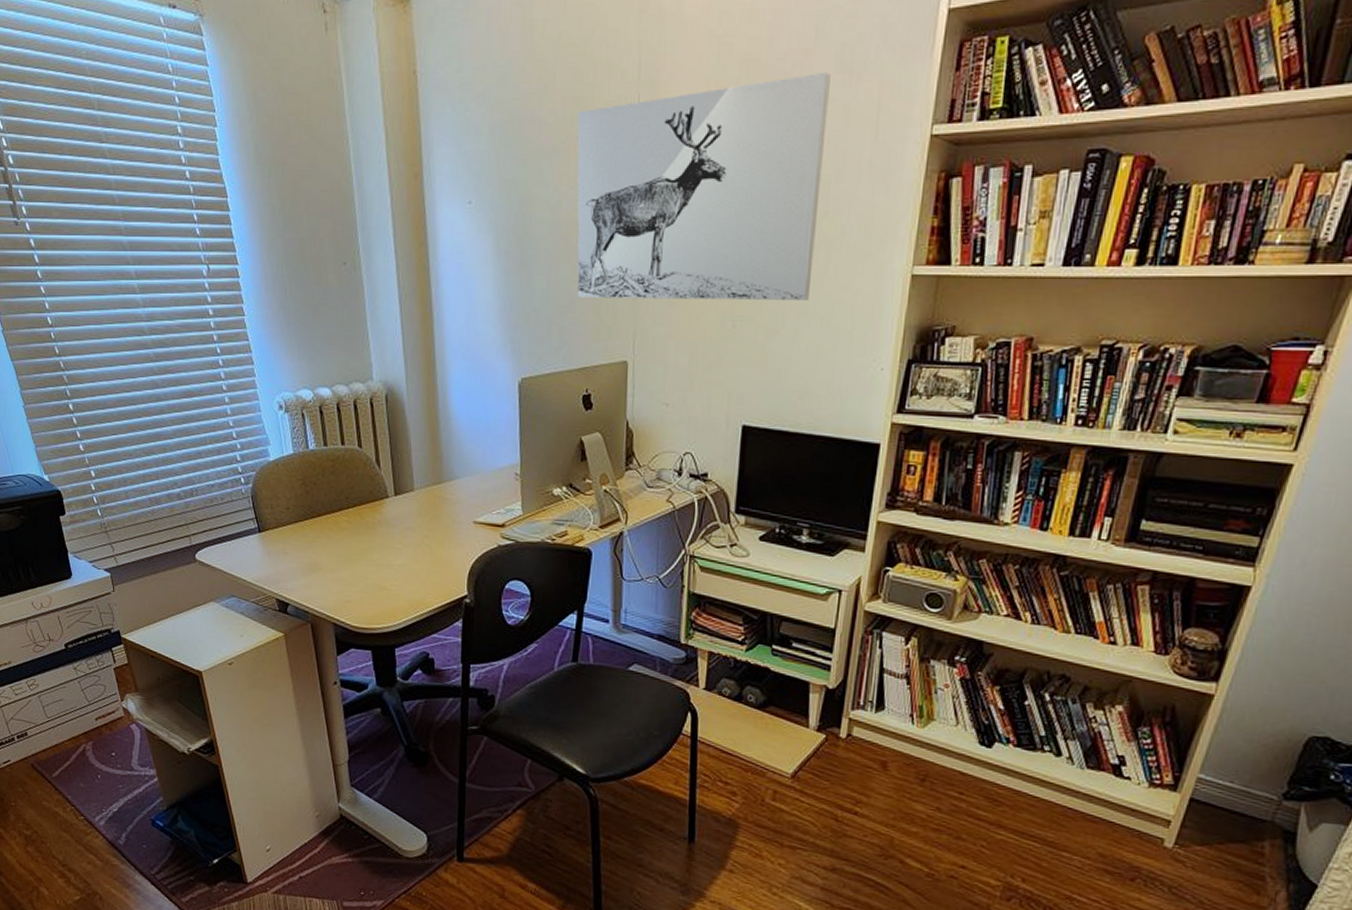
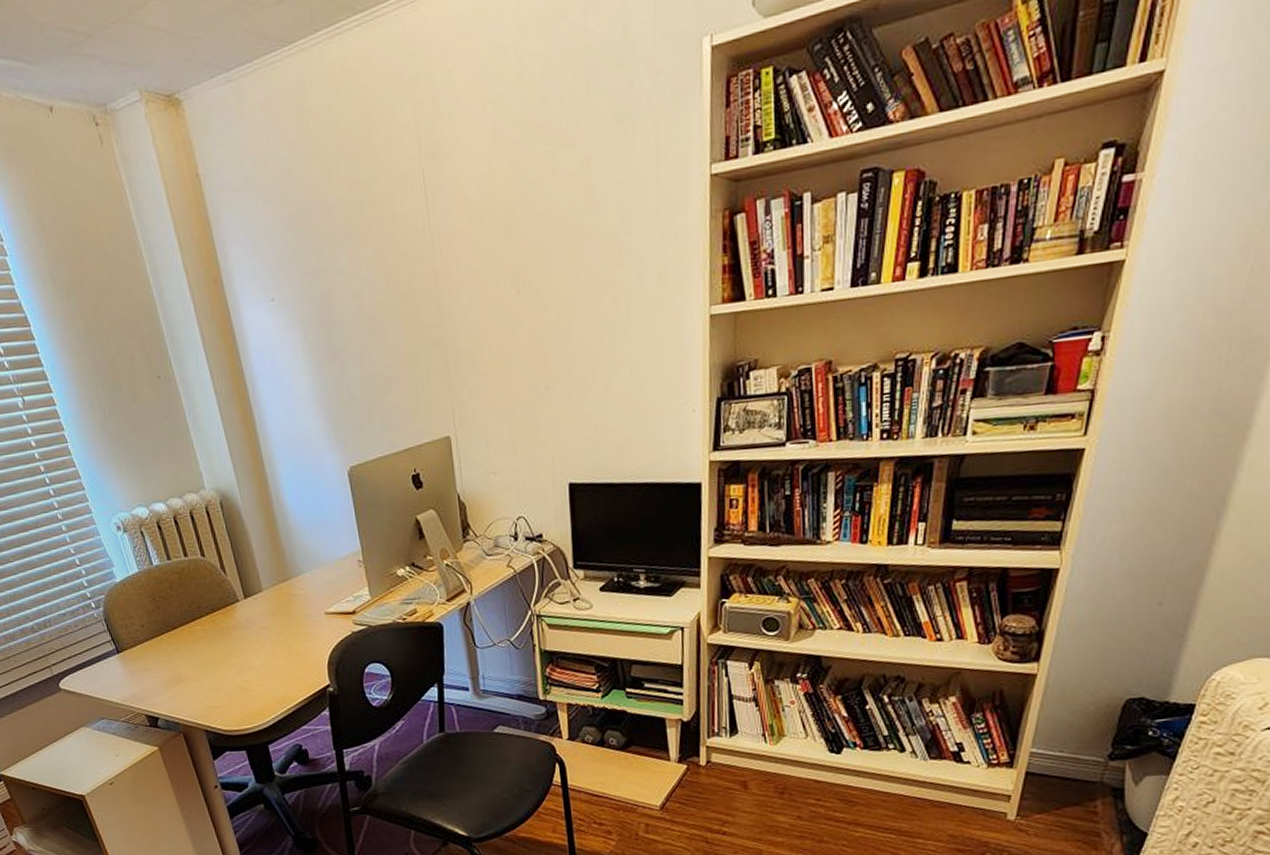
wall art: present [577,71,831,300] -> none [364,124,615,381]

